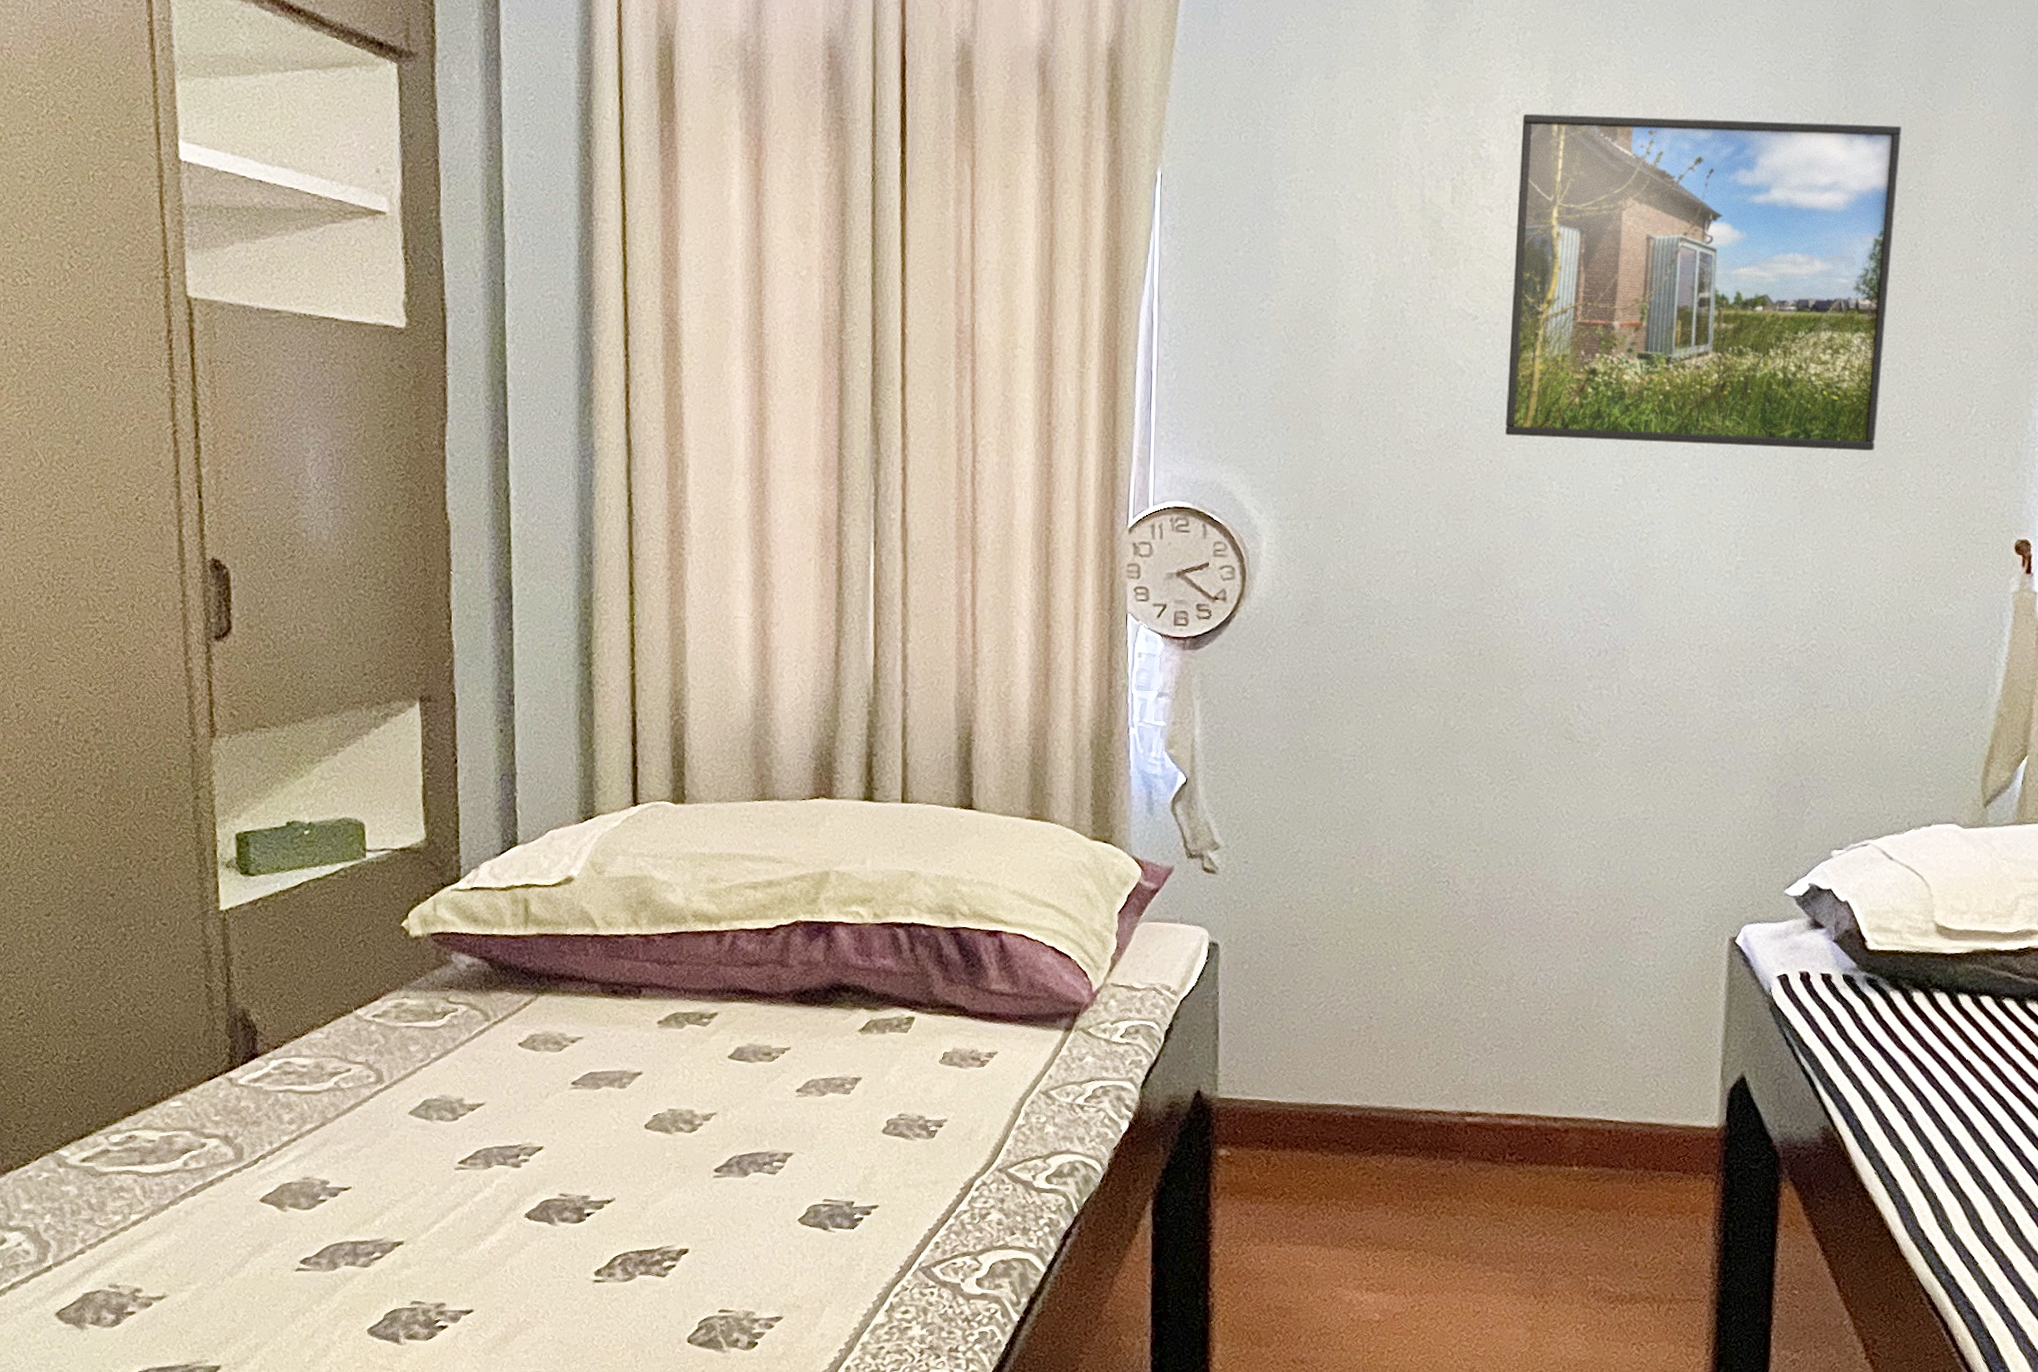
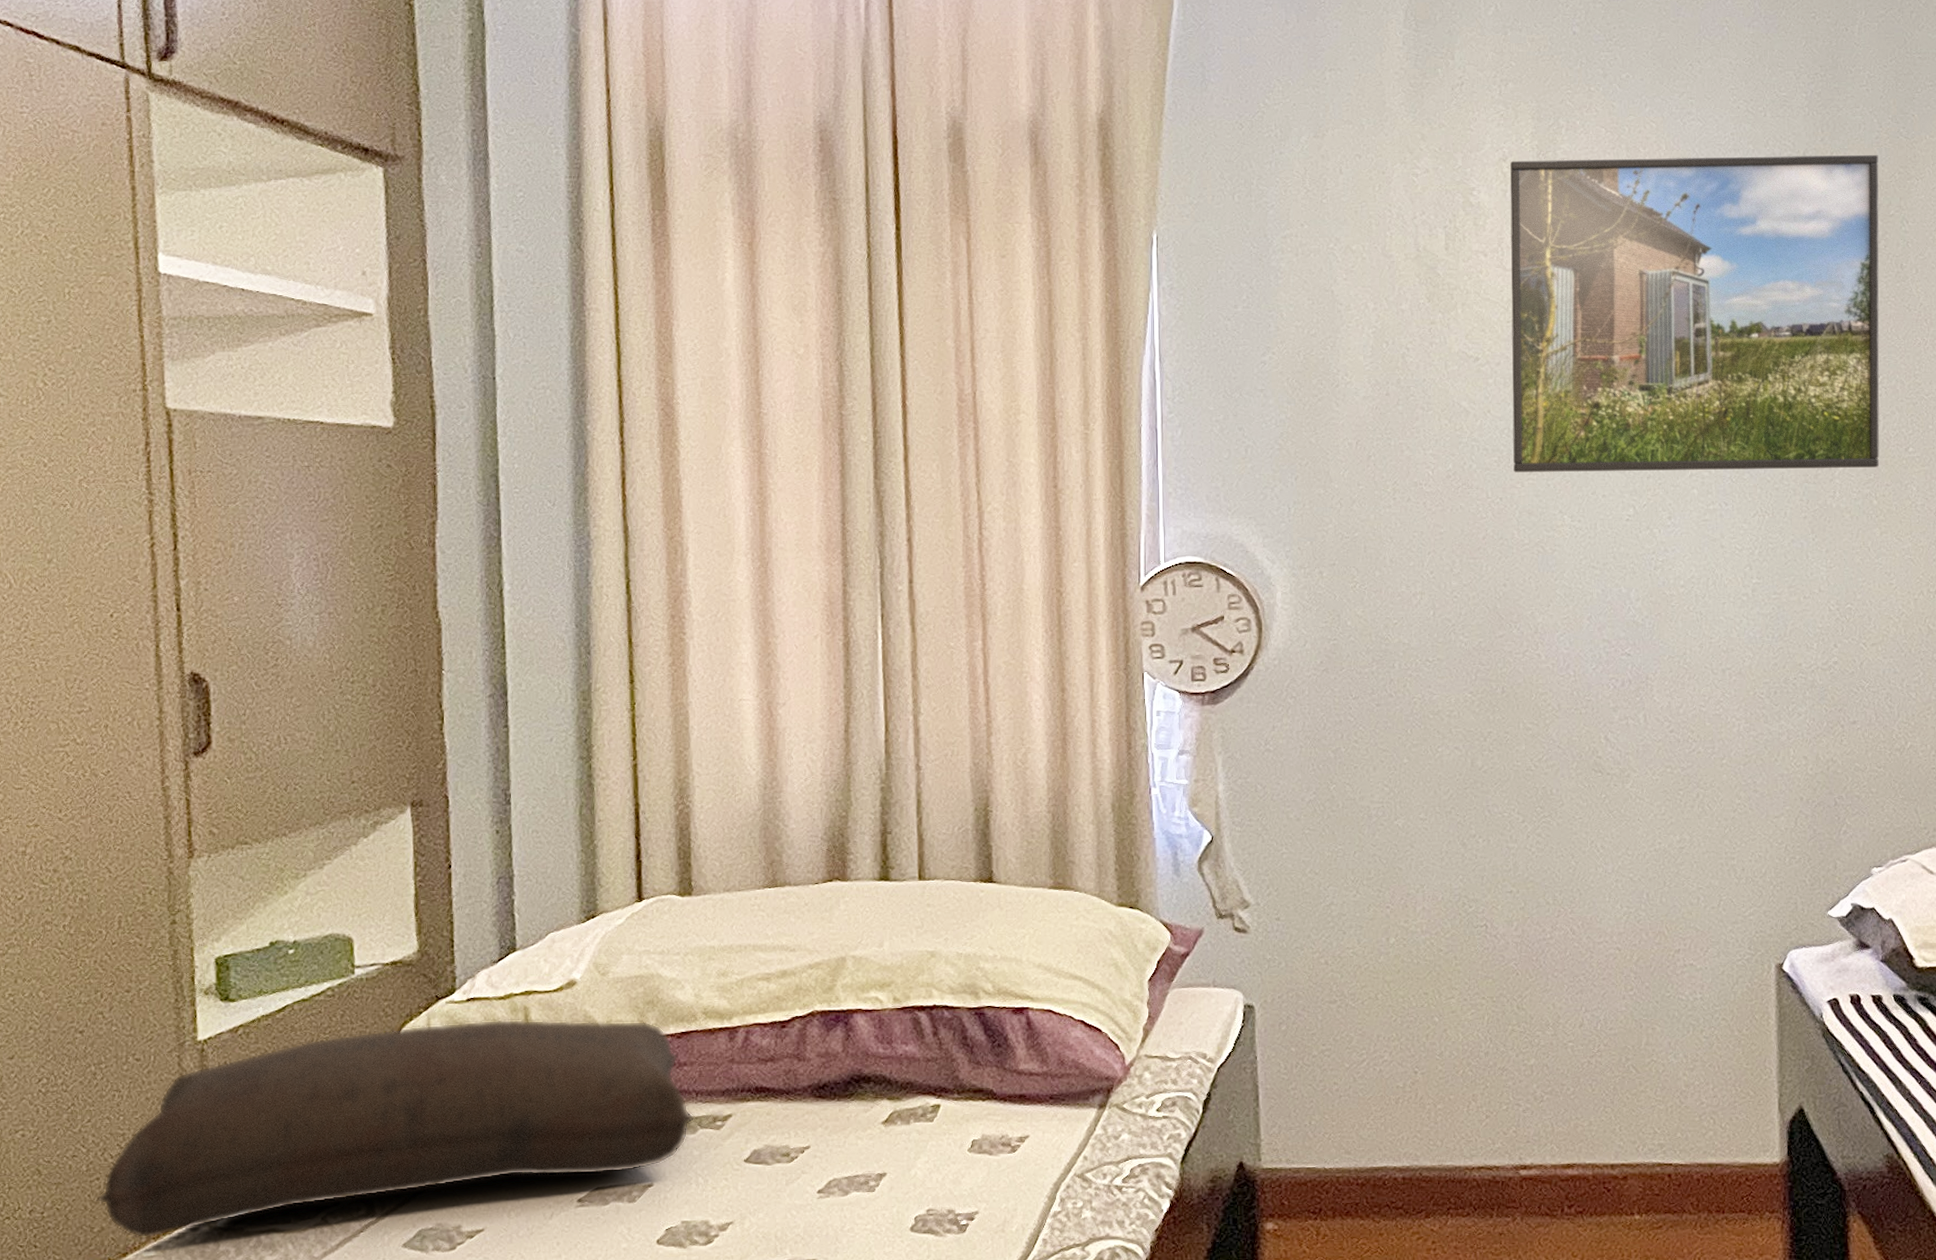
cushion: none [127,908,683,1090] -> present [96,1019,695,1238]

